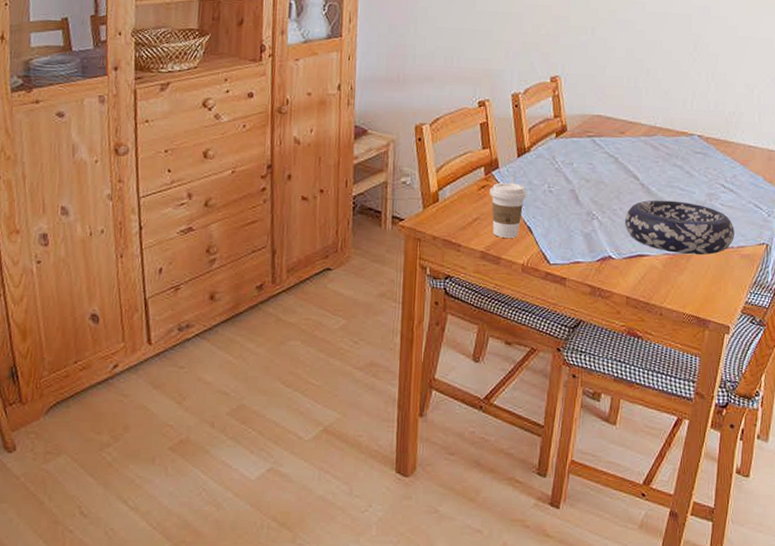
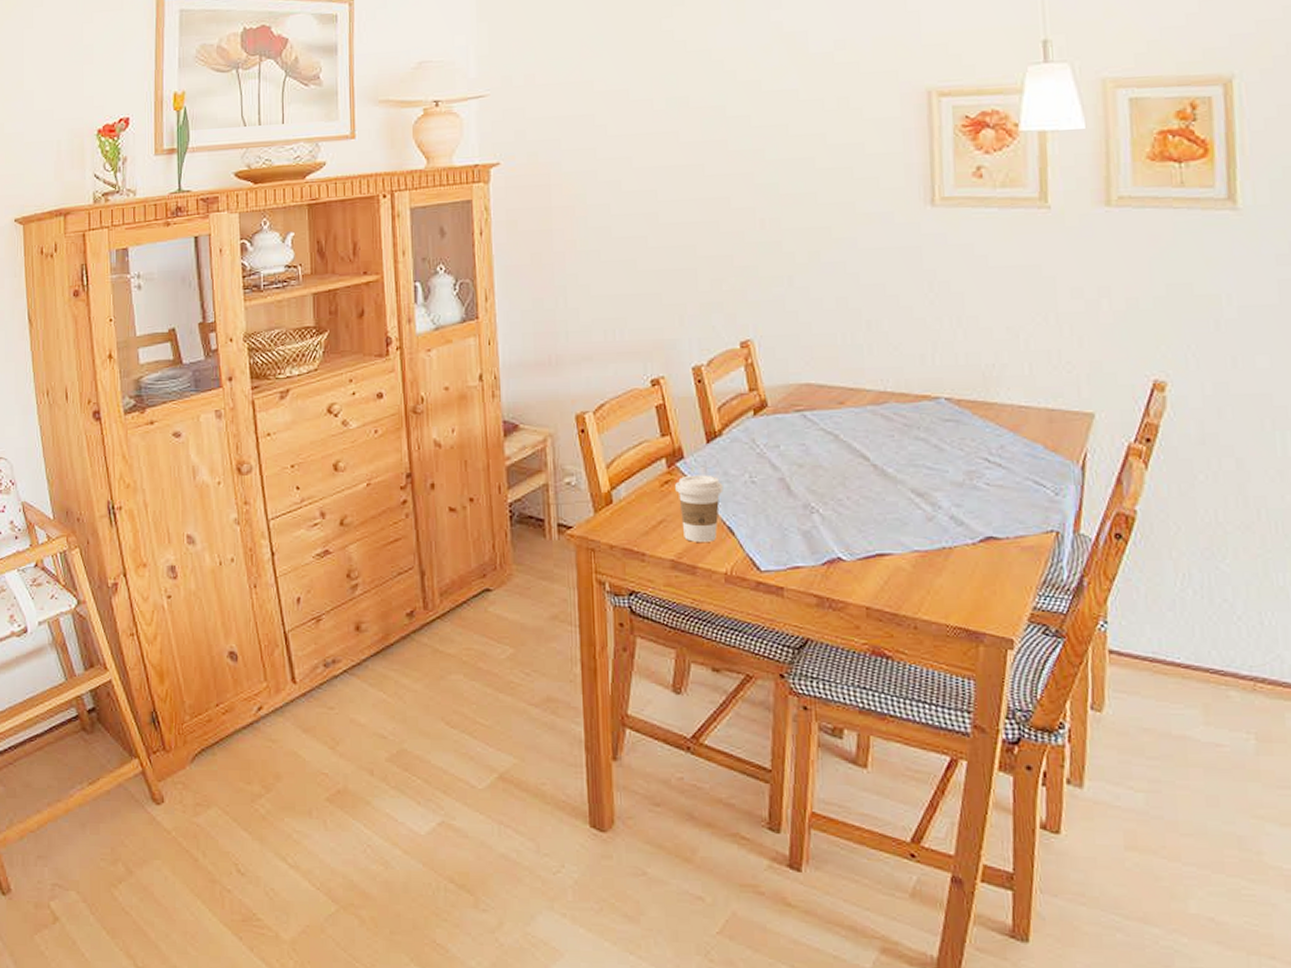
decorative bowl: present [625,200,734,255] -> none [855,483,1009,551]

